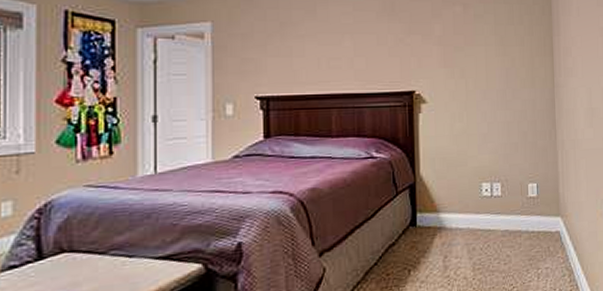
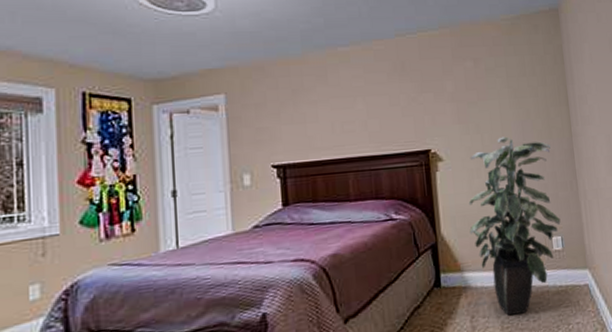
indoor plant: none [448,83,537,258] -> present [468,136,561,316]

